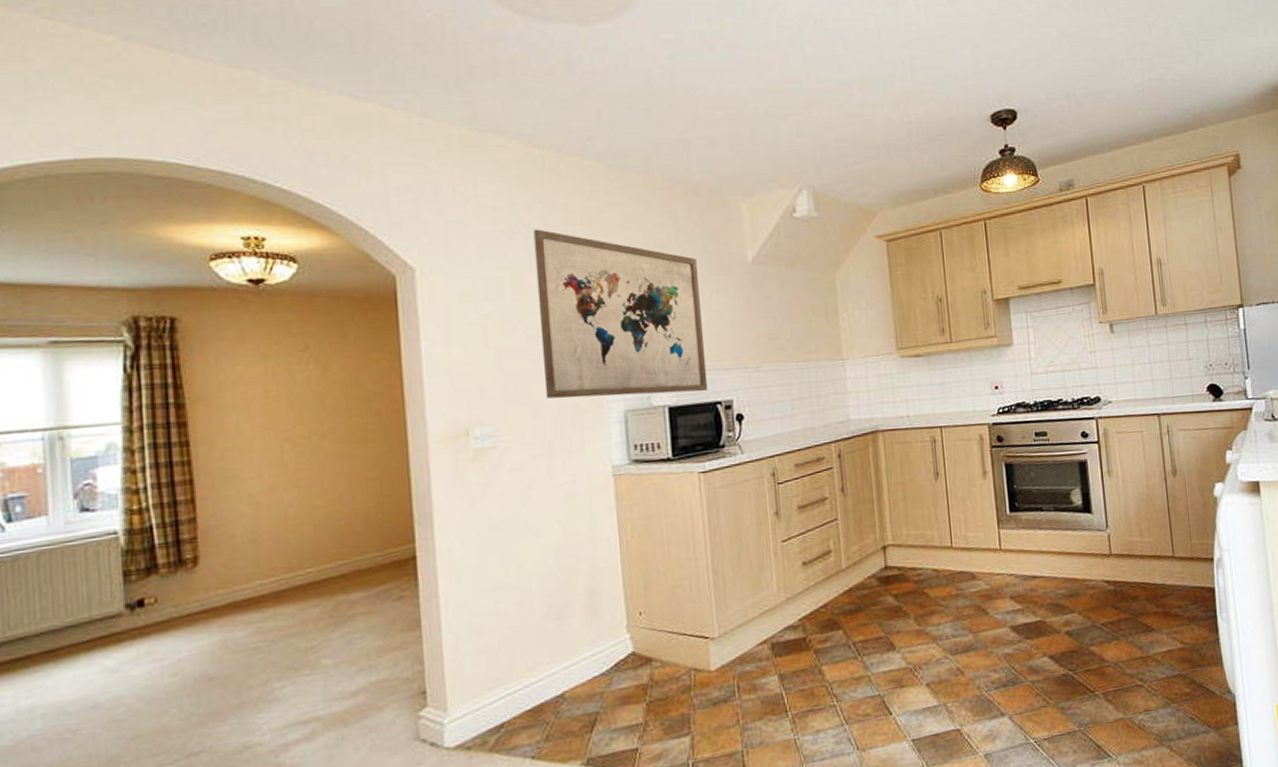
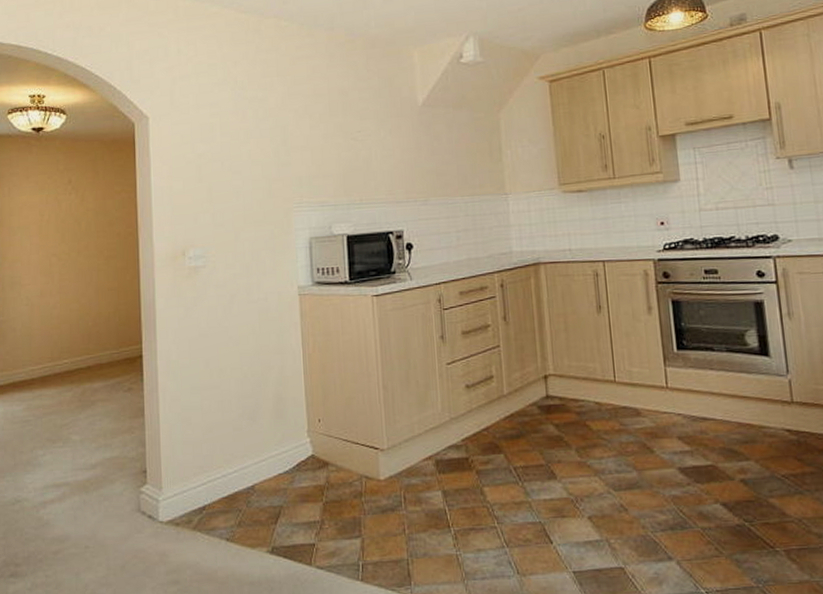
wall art: present [533,229,708,399] -> none [239,81,382,226]

